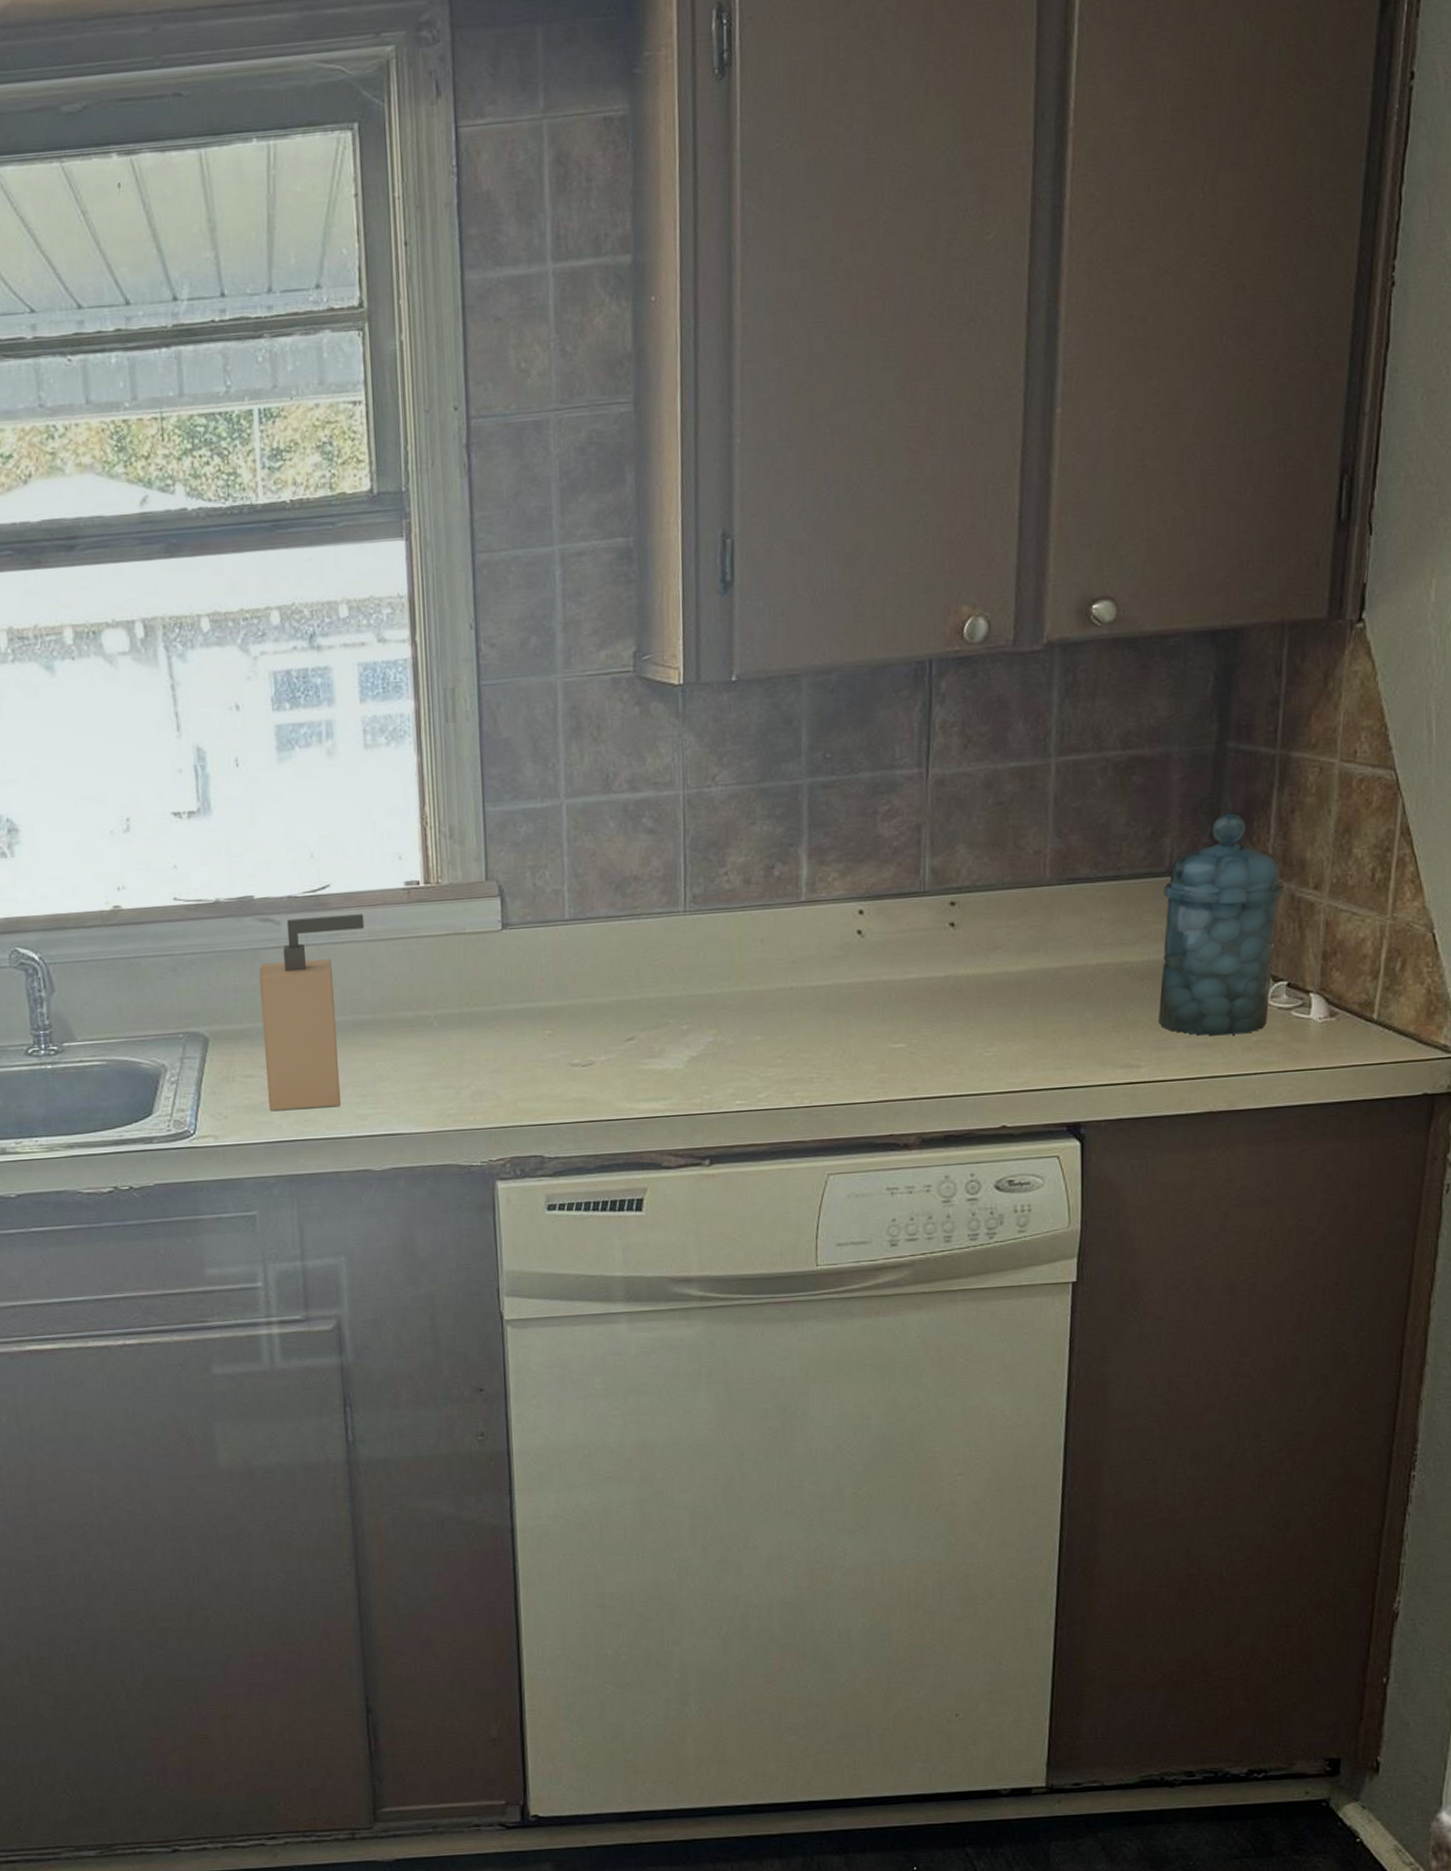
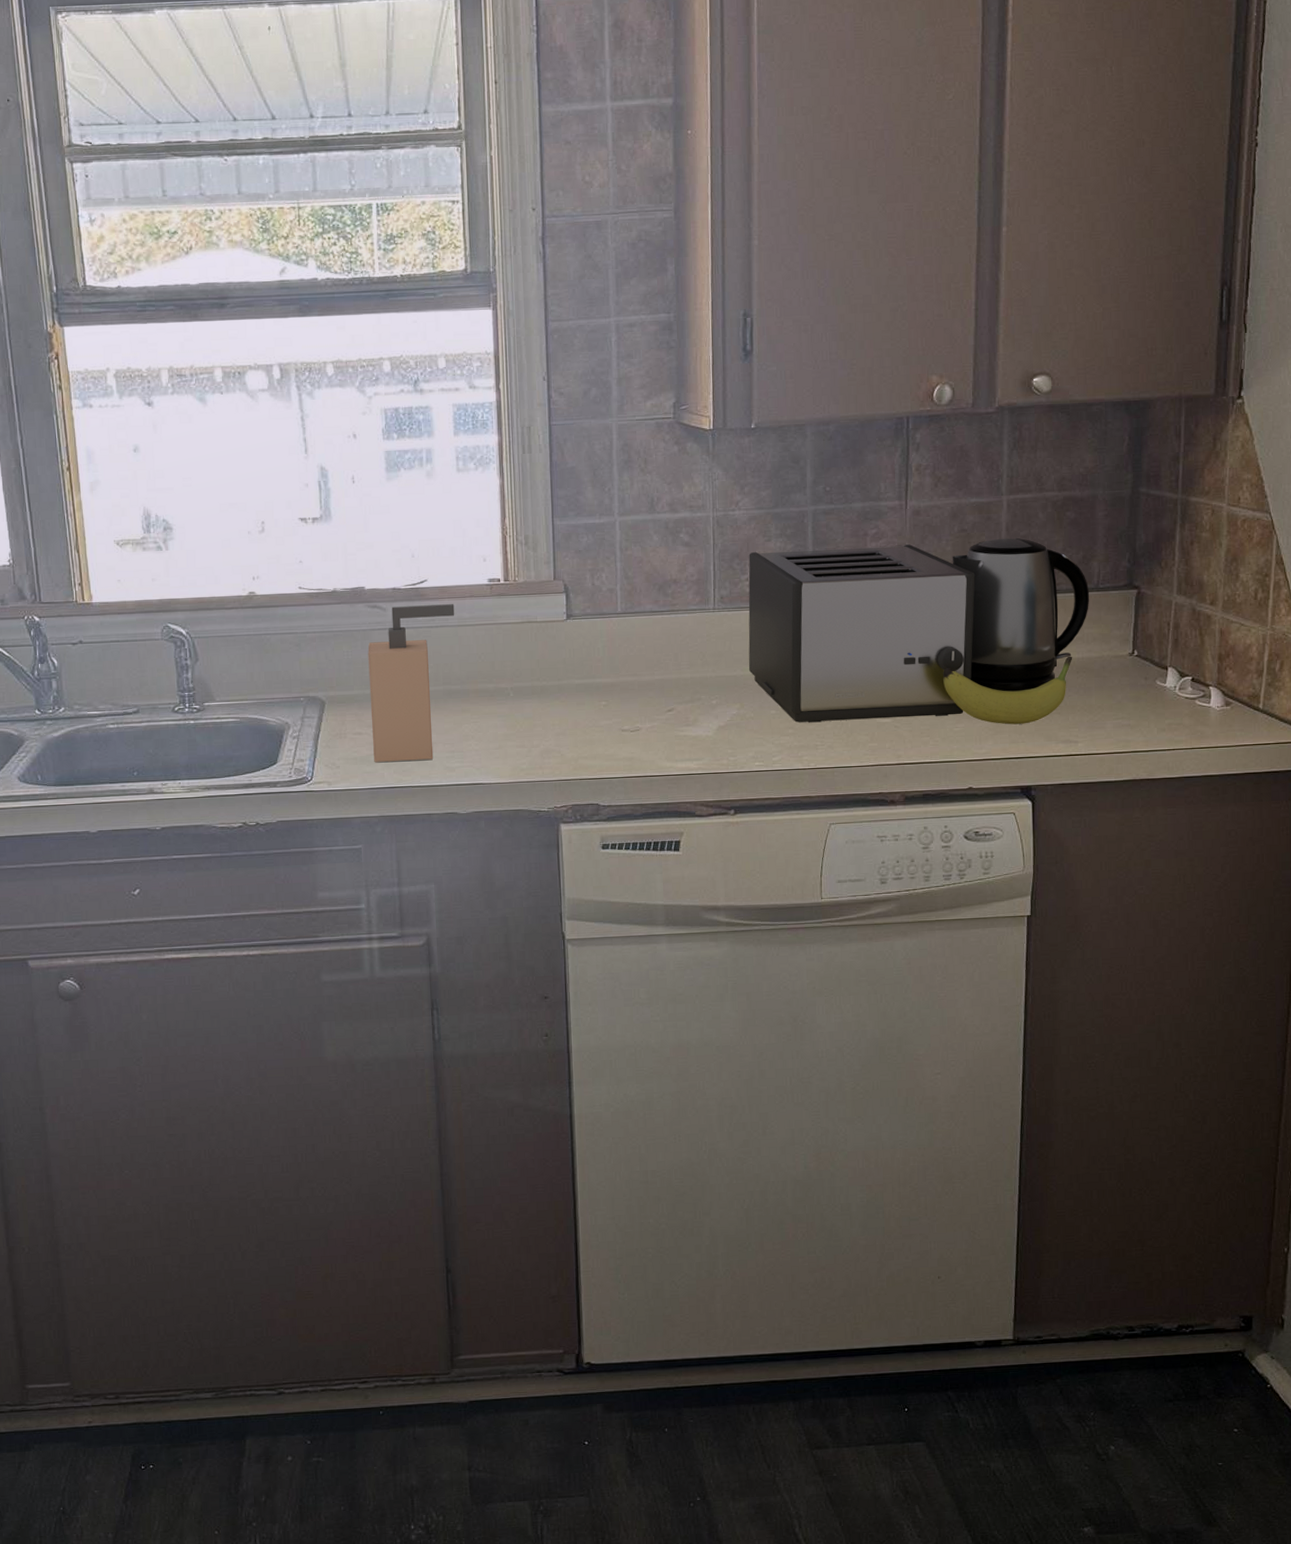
toaster: none [727,823,1014,1051] -> present [748,544,975,723]
fruit: none [971,959,1136,1047] -> present [943,656,1073,725]
kettle: none [984,811,1160,1006] -> present [952,538,1090,692]
canister: present [1159,813,1285,1036] -> none [1091,543,1188,719]

